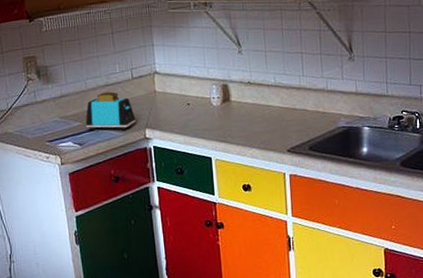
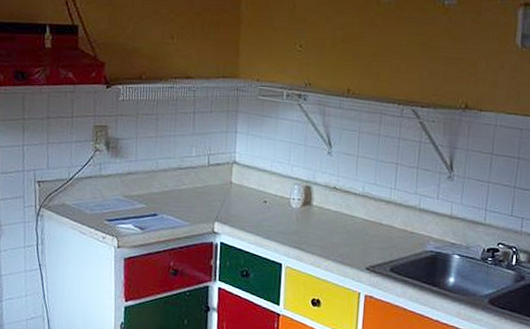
toaster: present [85,91,136,131] -> none [150,175,206,221]

